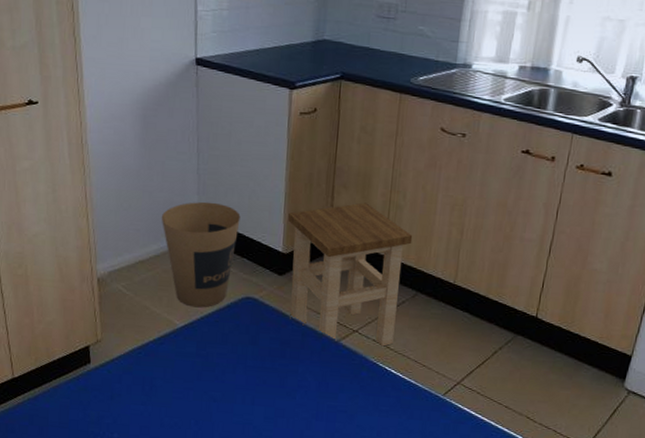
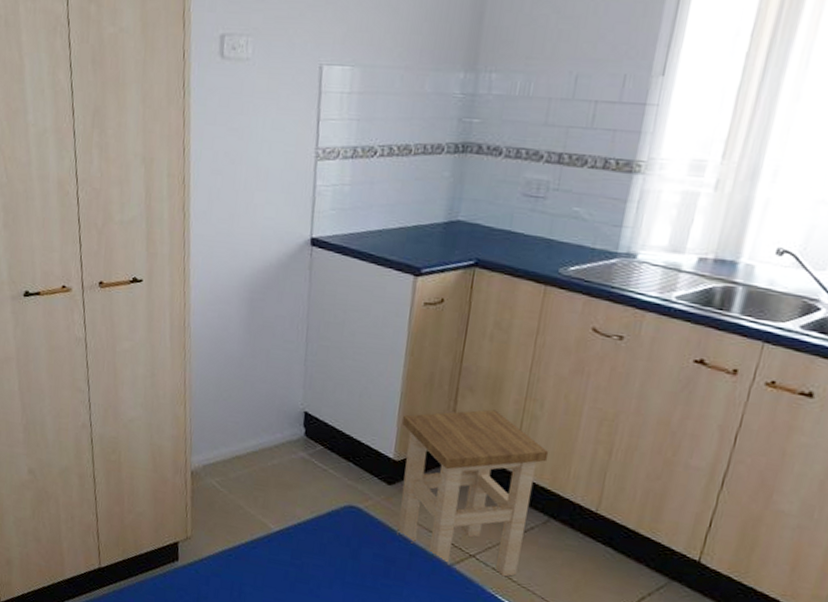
trash can: present [161,201,241,308] -> none [262,396,349,513]

